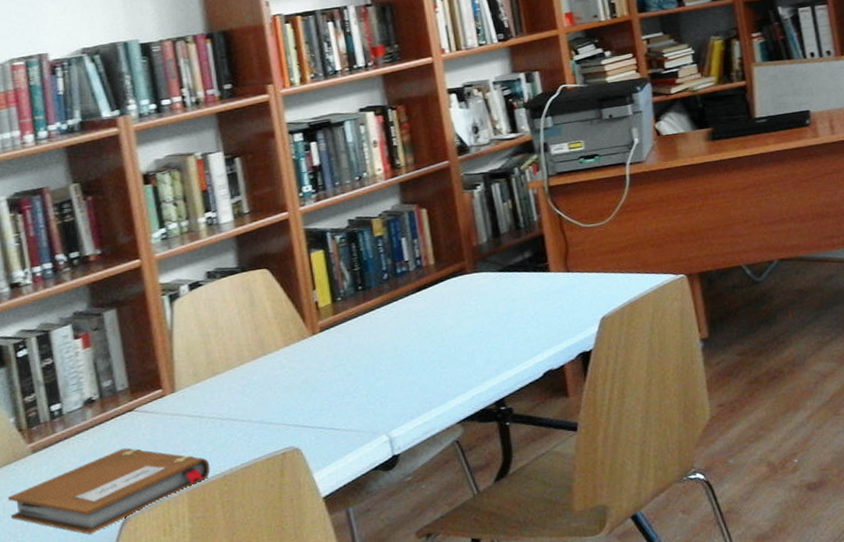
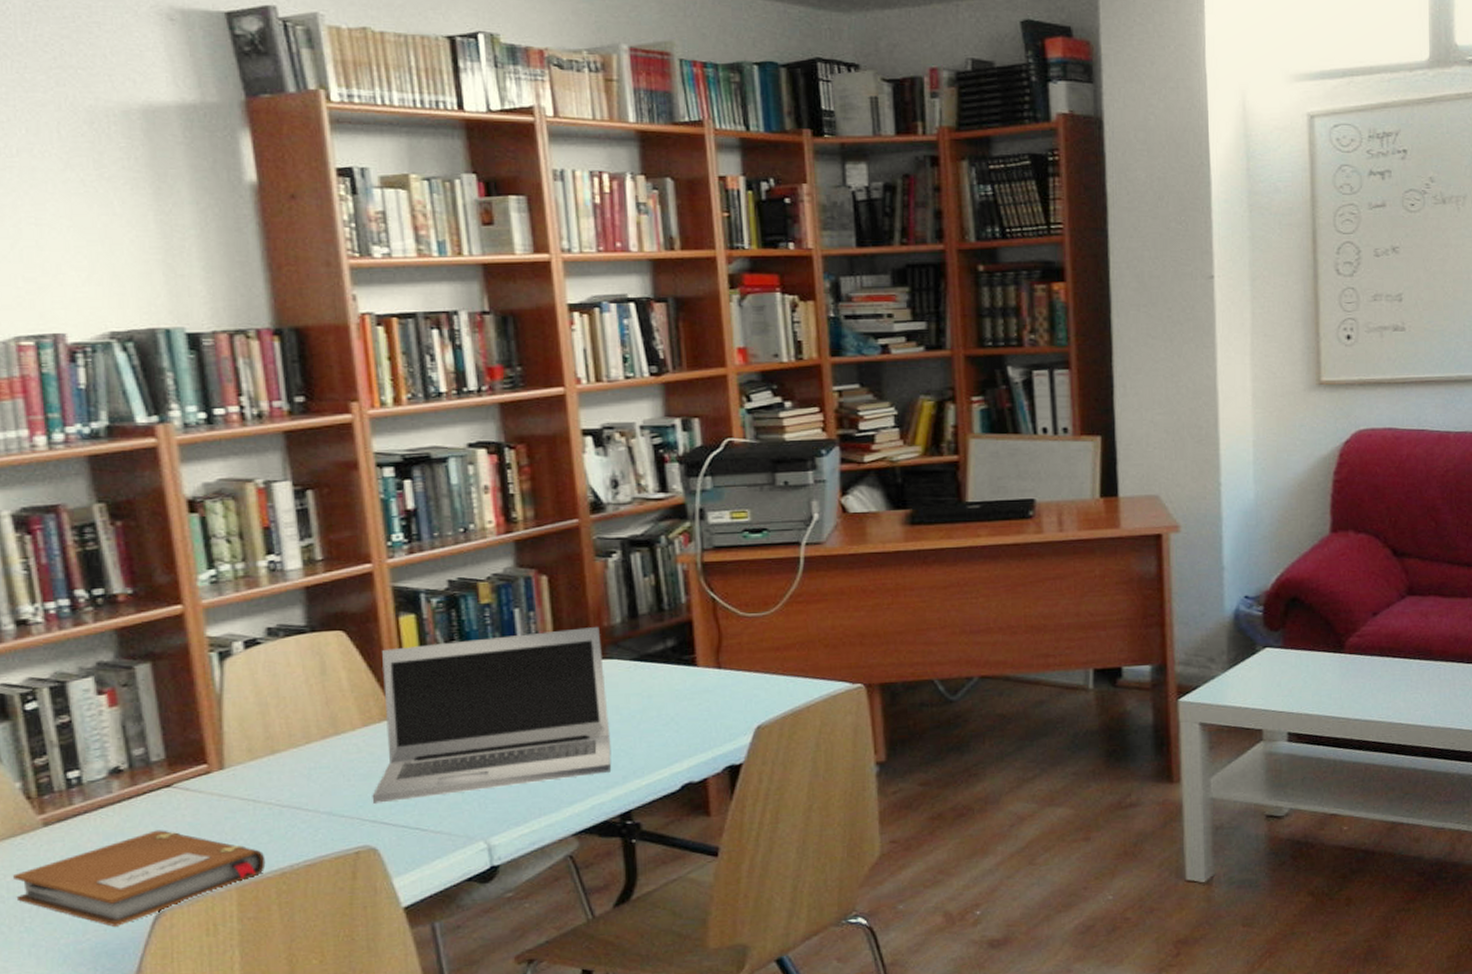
laptop: none [294,247,486,410] -> present [372,627,611,803]

